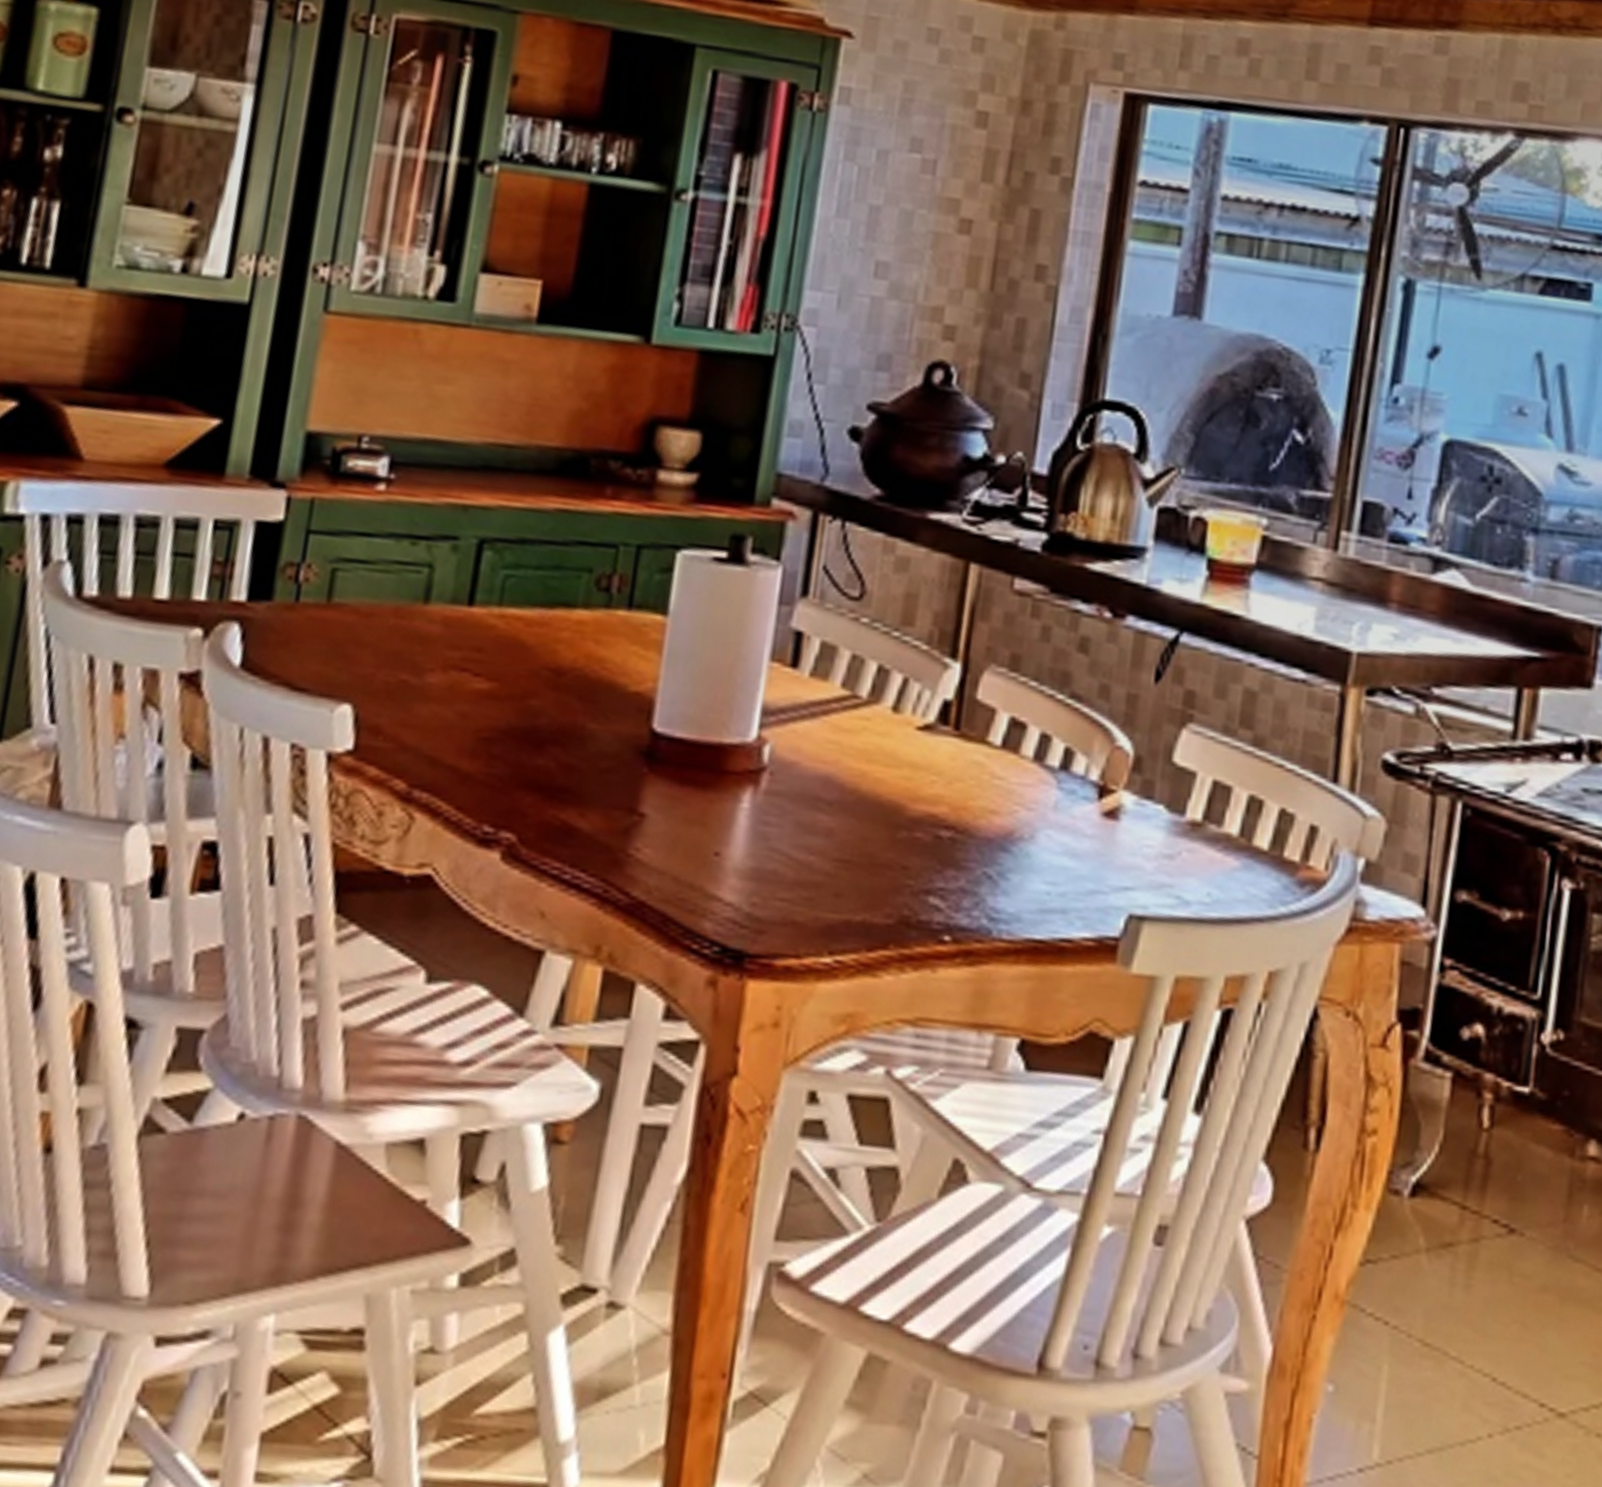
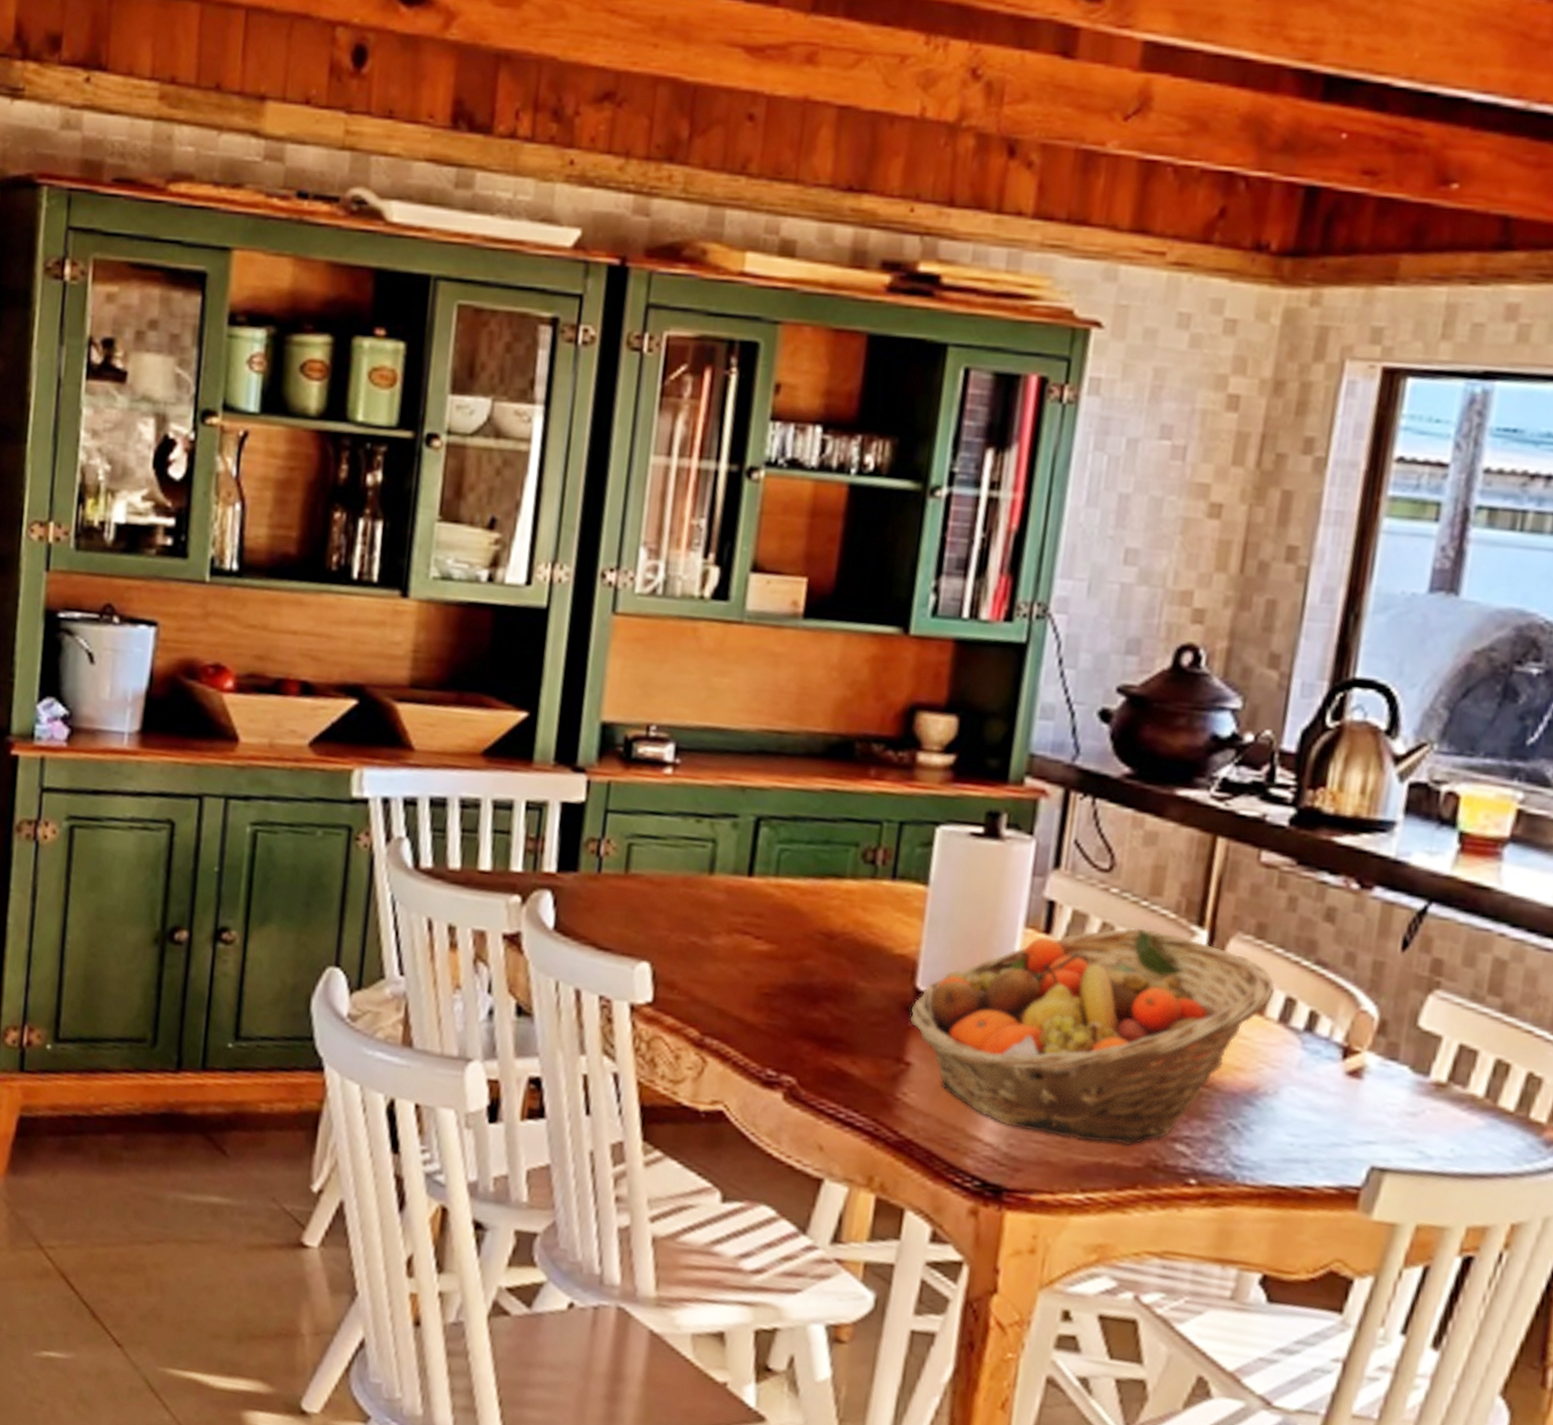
fruit basket: none [644,661,1030,901] -> present [909,928,1275,1146]

